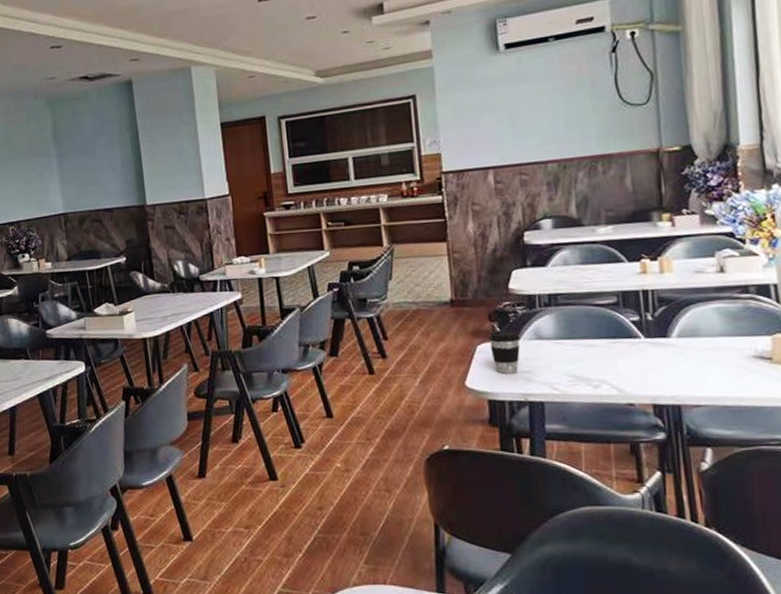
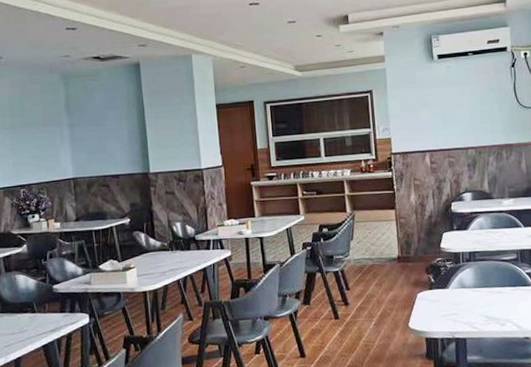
coffee cup: present [489,330,520,374] -> none [426,281,449,317]

